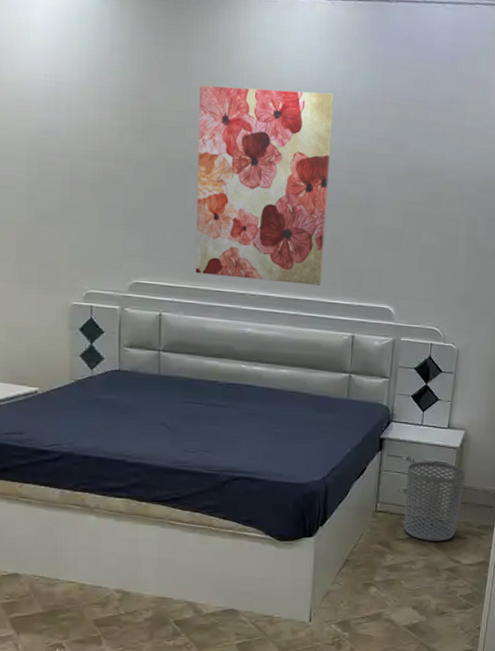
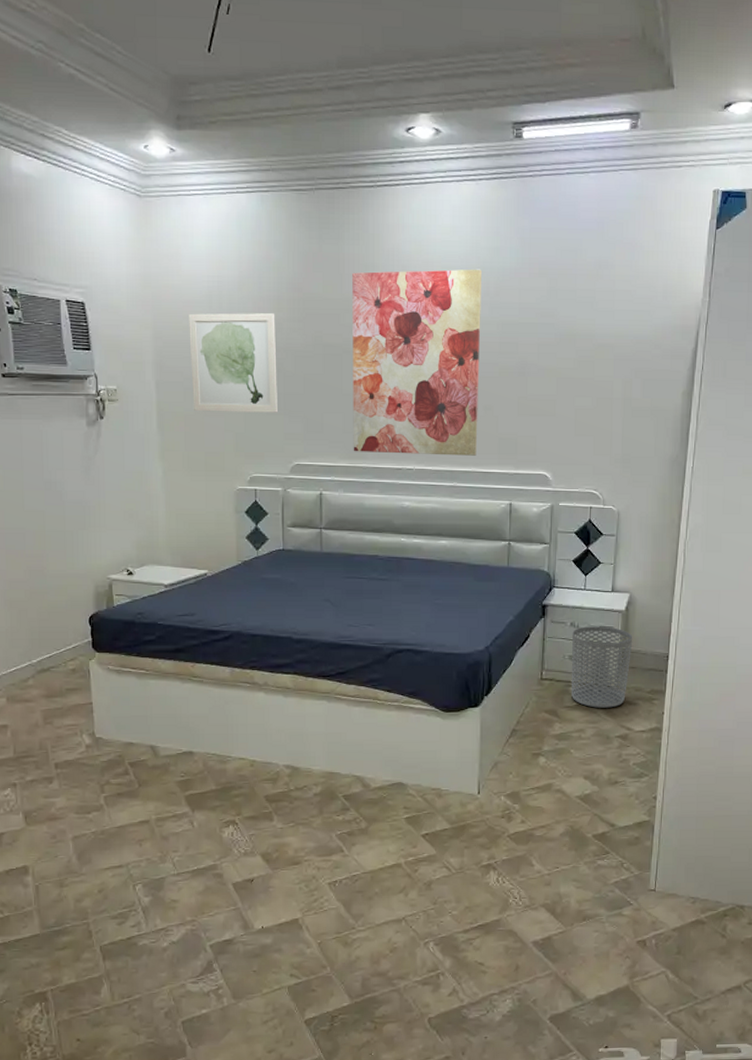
wall art: none [23,114,118,227] -> present [189,313,278,413]

